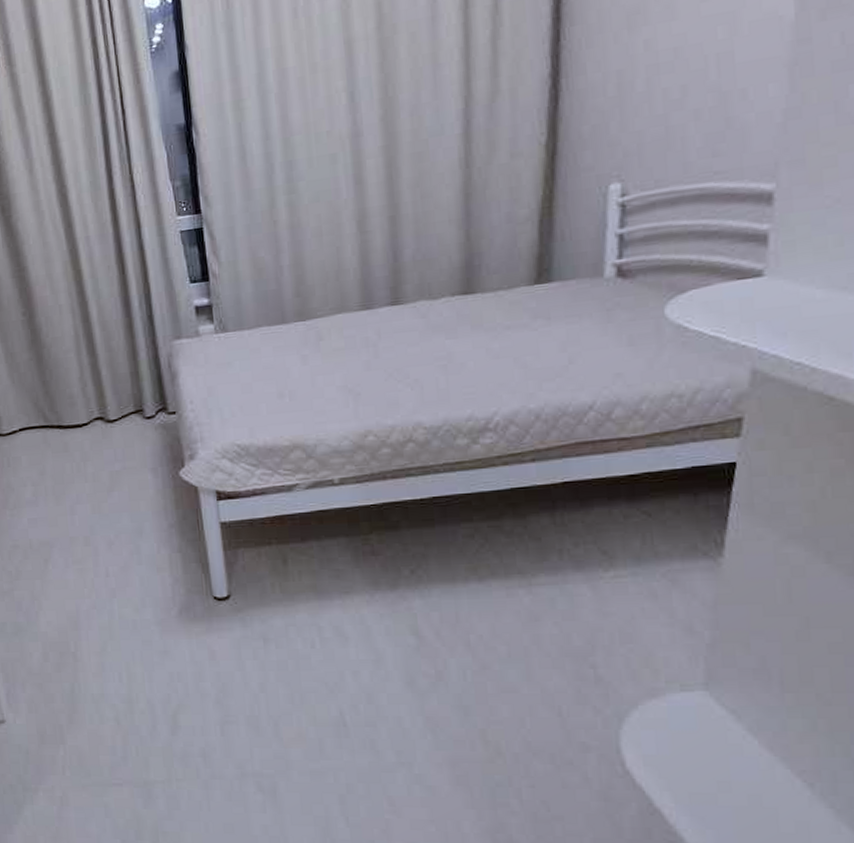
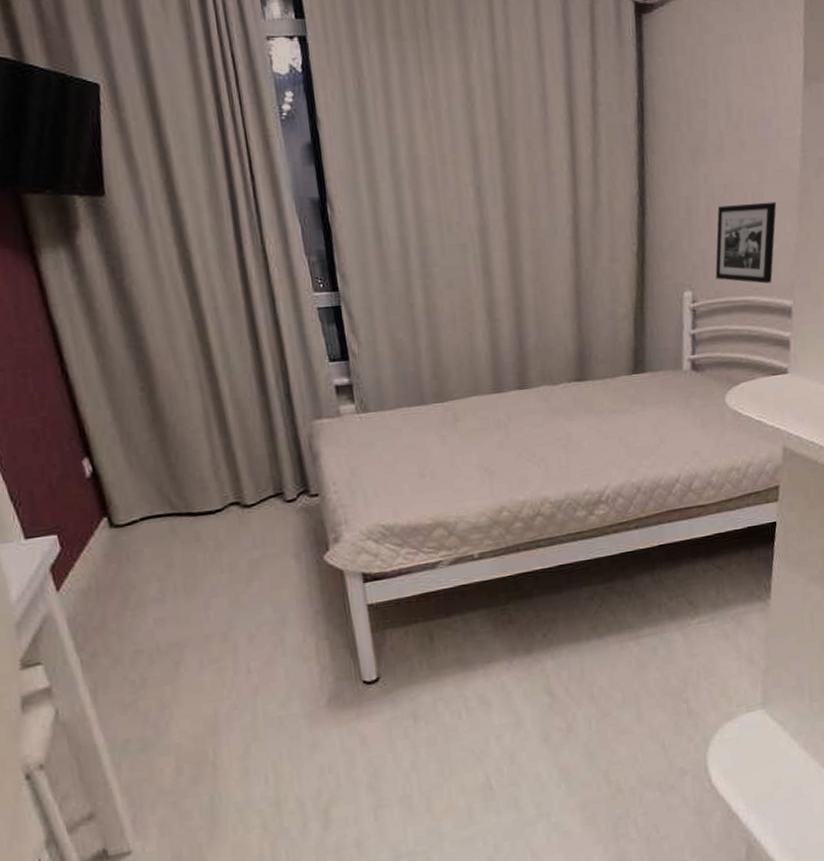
picture frame: none [656,60,755,166] -> present [715,201,777,284]

